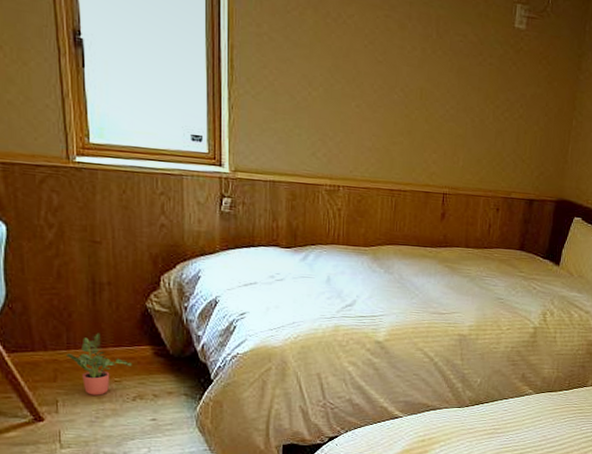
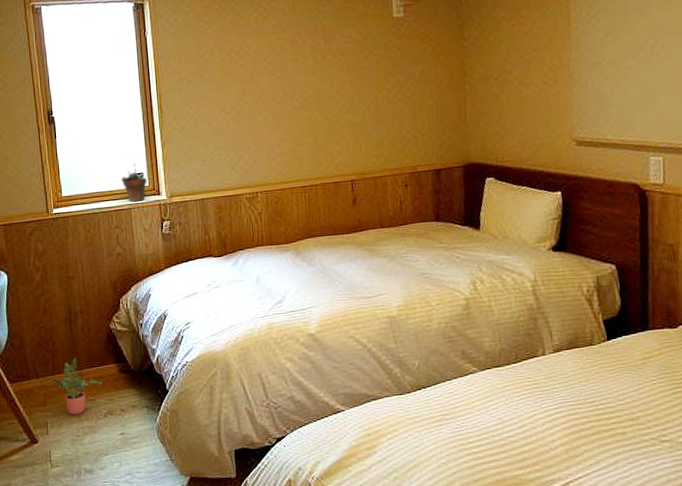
succulent plant: none [172,121,207,169] -> present [121,162,148,202]

